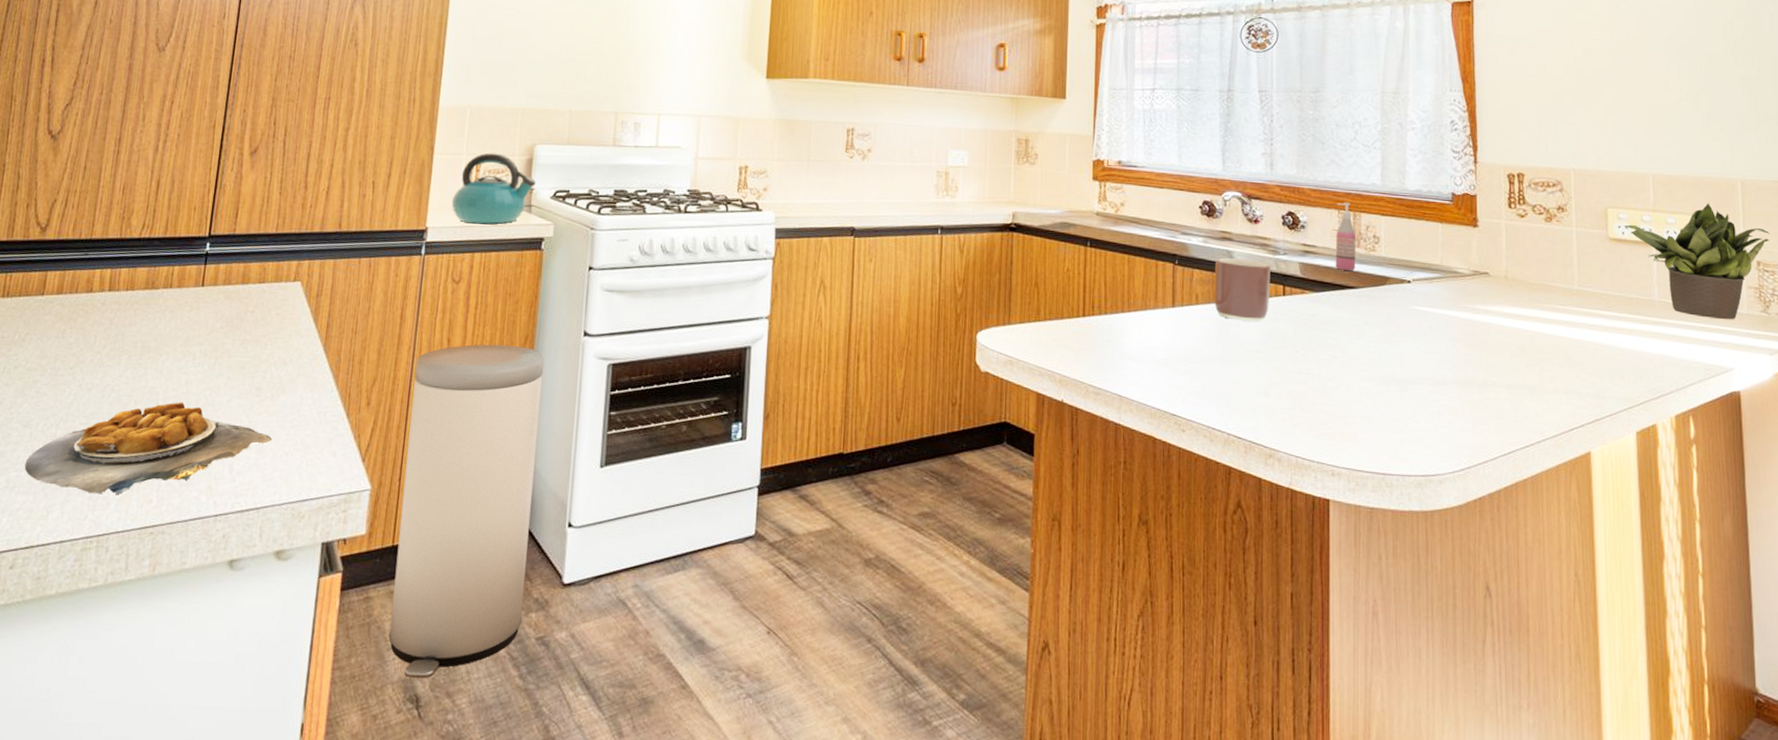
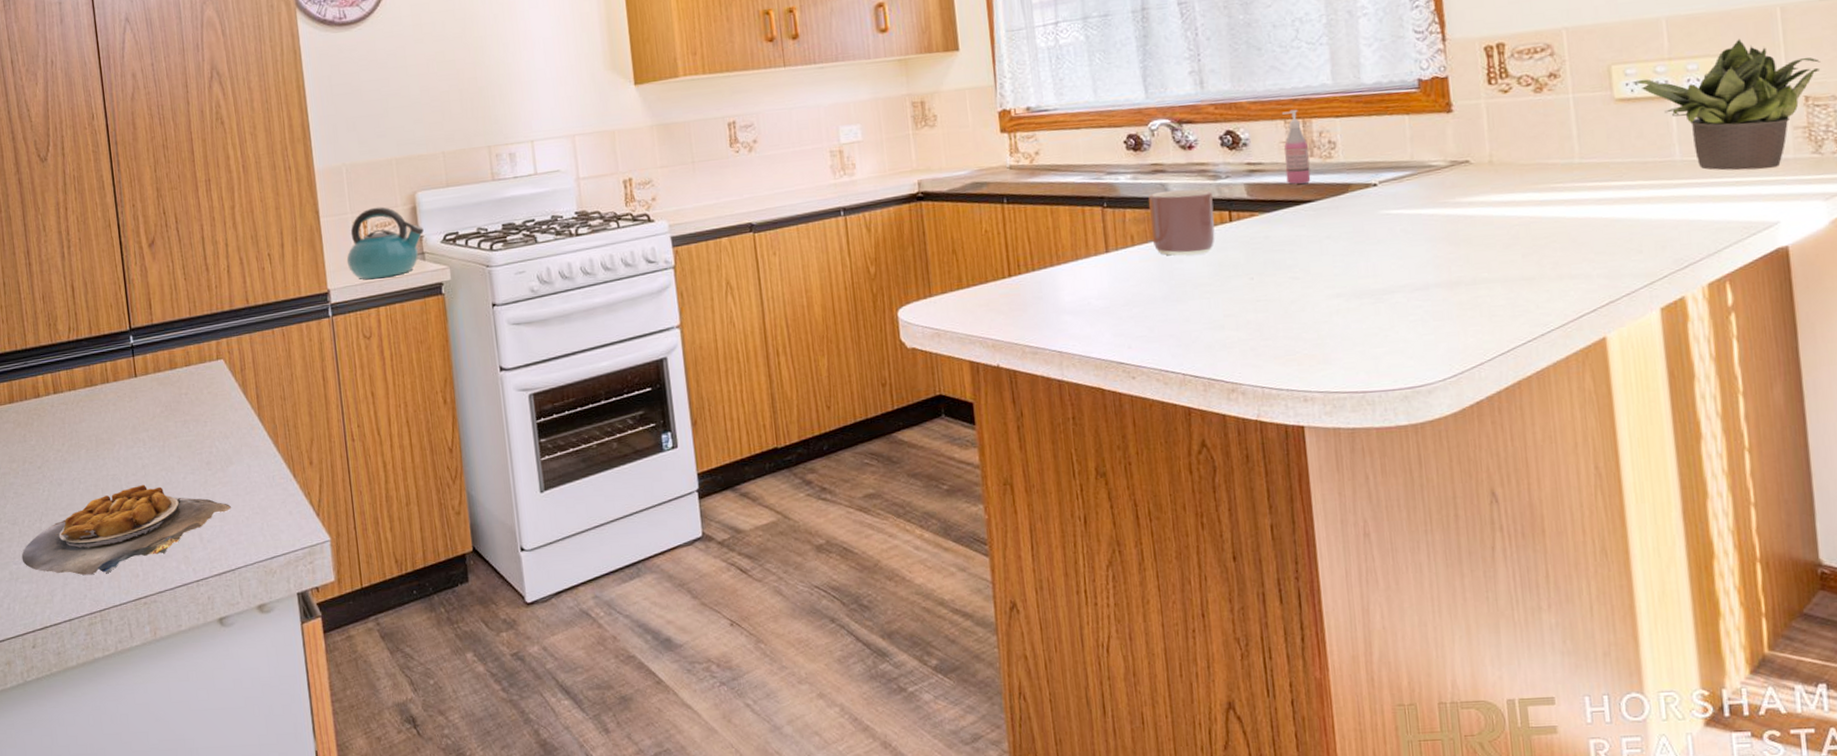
pedal bin: present [388,344,545,679] -> none [346,389,495,702]

